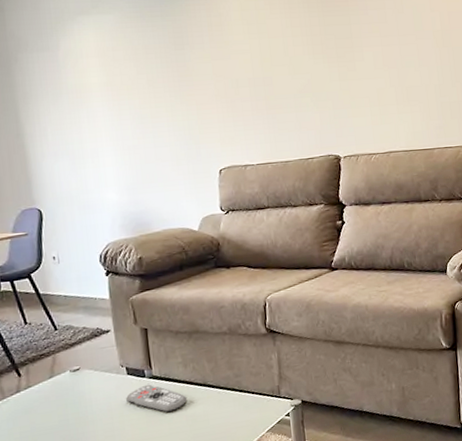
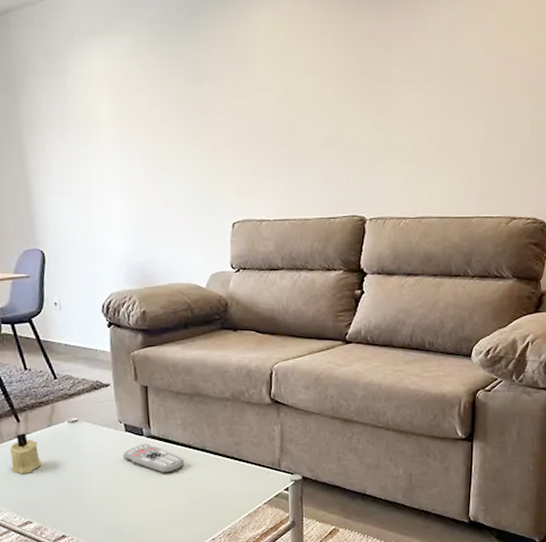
candle: none [12,387,45,430] -> present [10,433,42,475]

